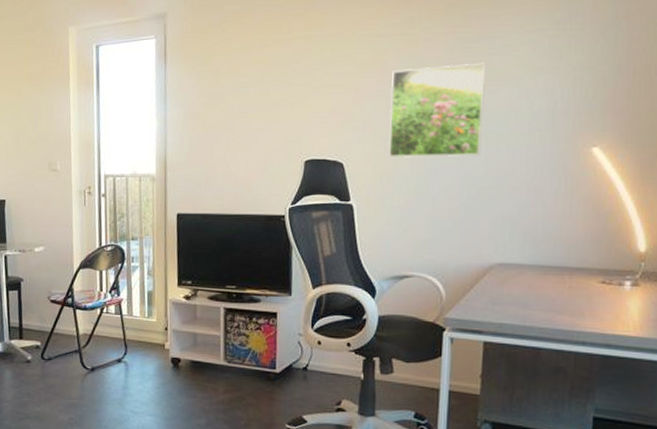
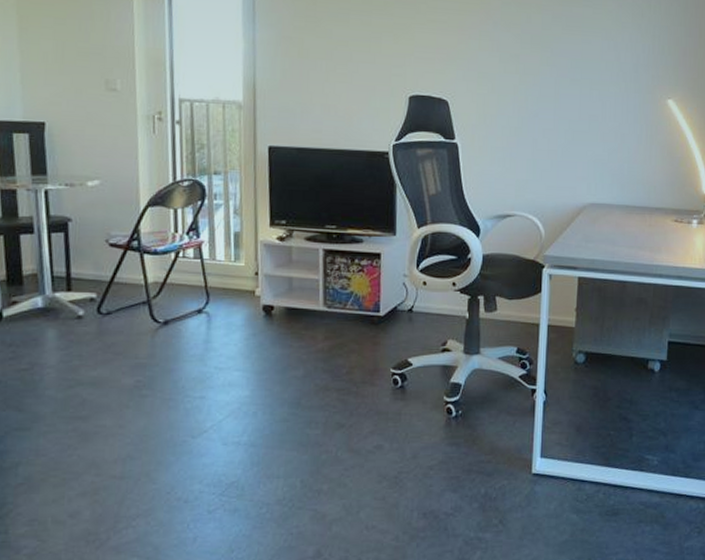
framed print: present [388,62,486,158] -> none [491,12,580,101]

